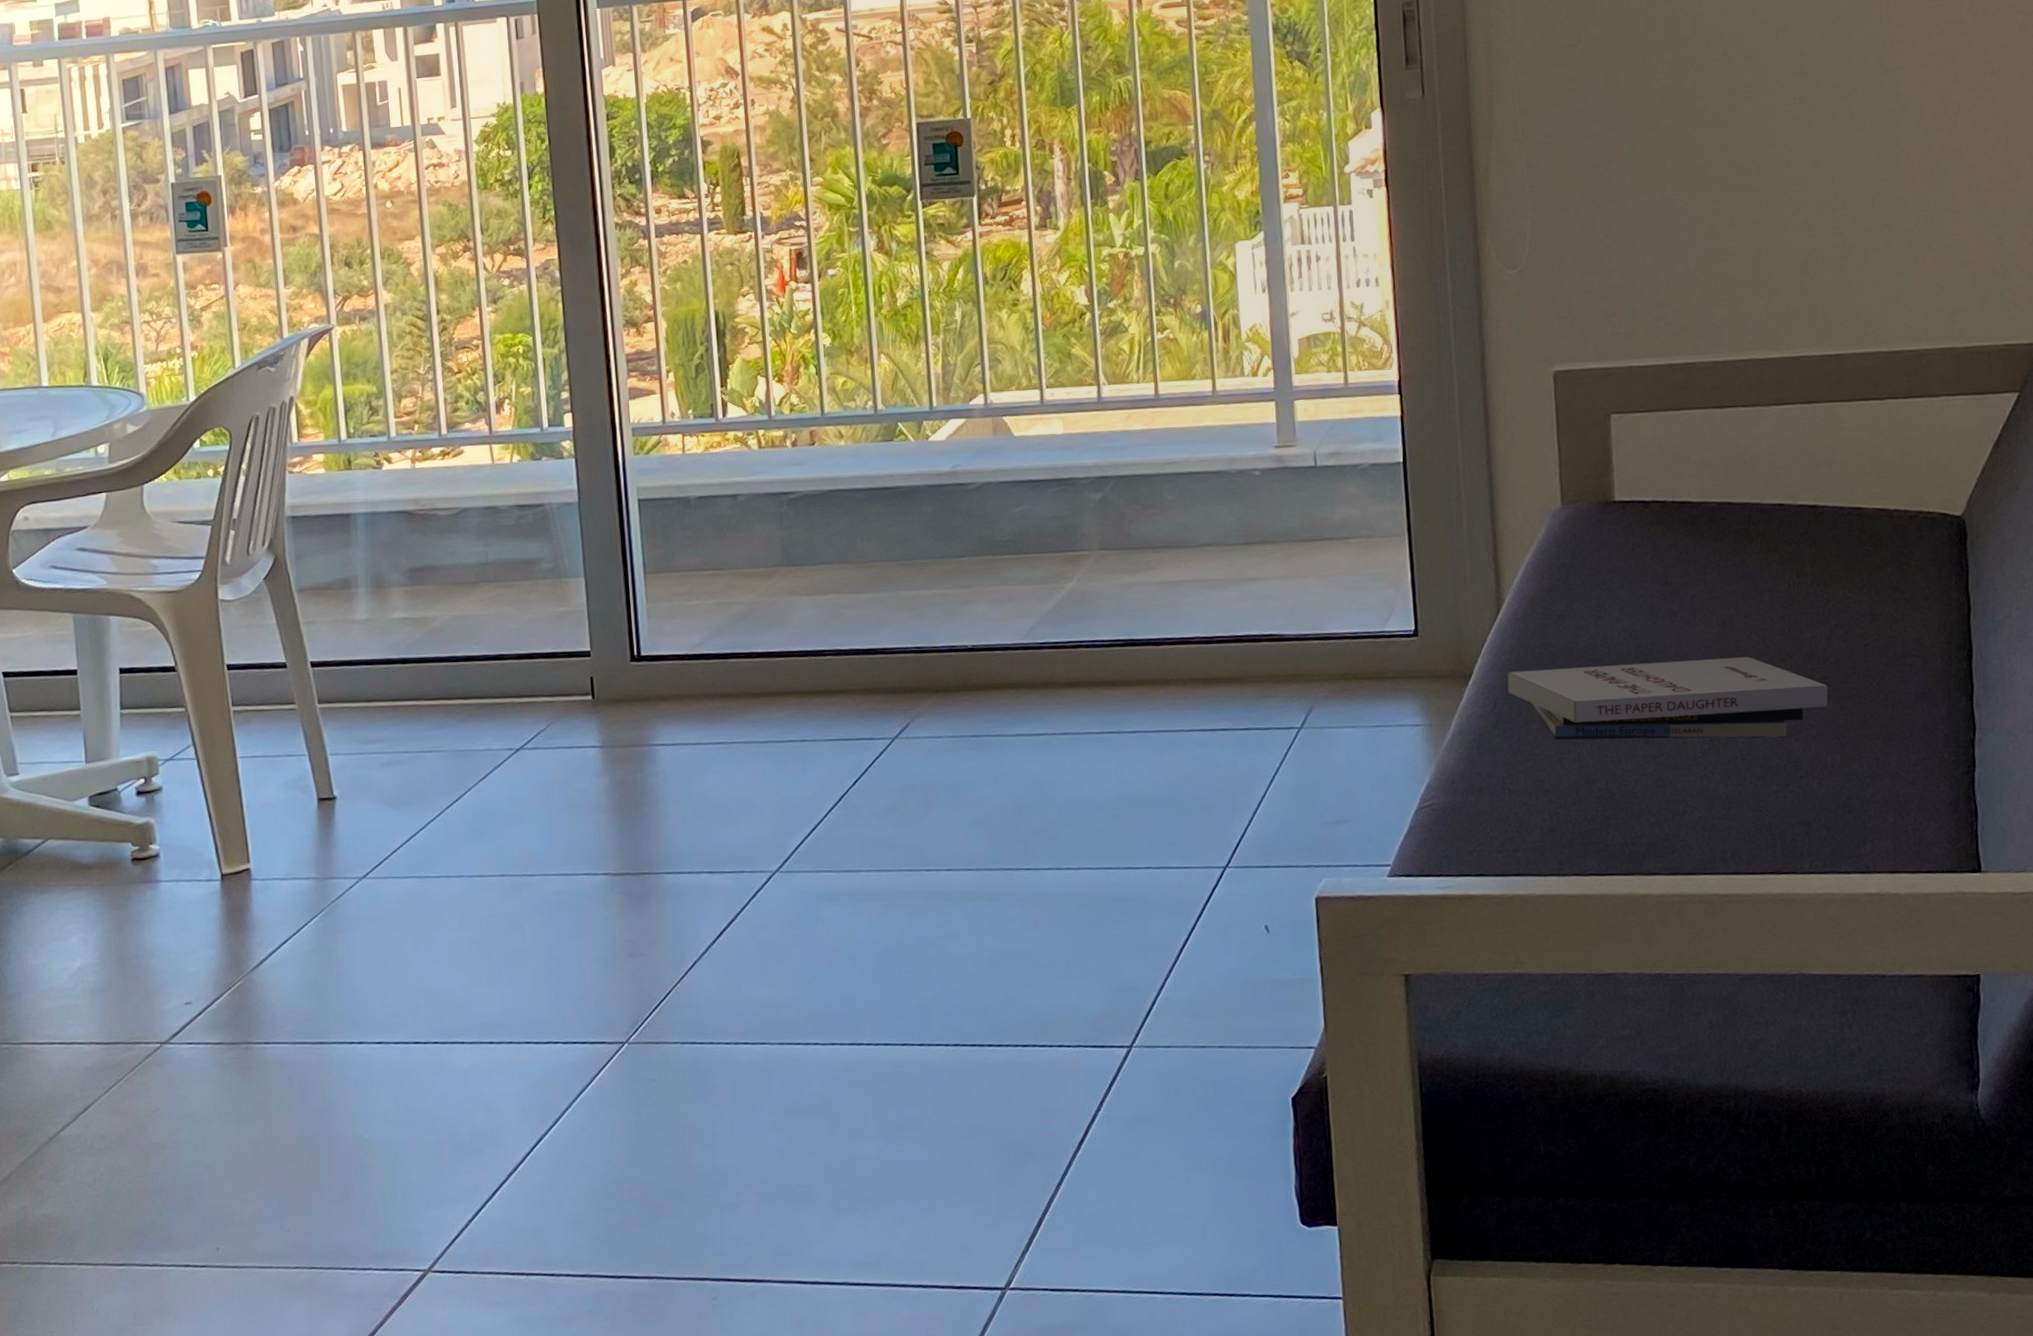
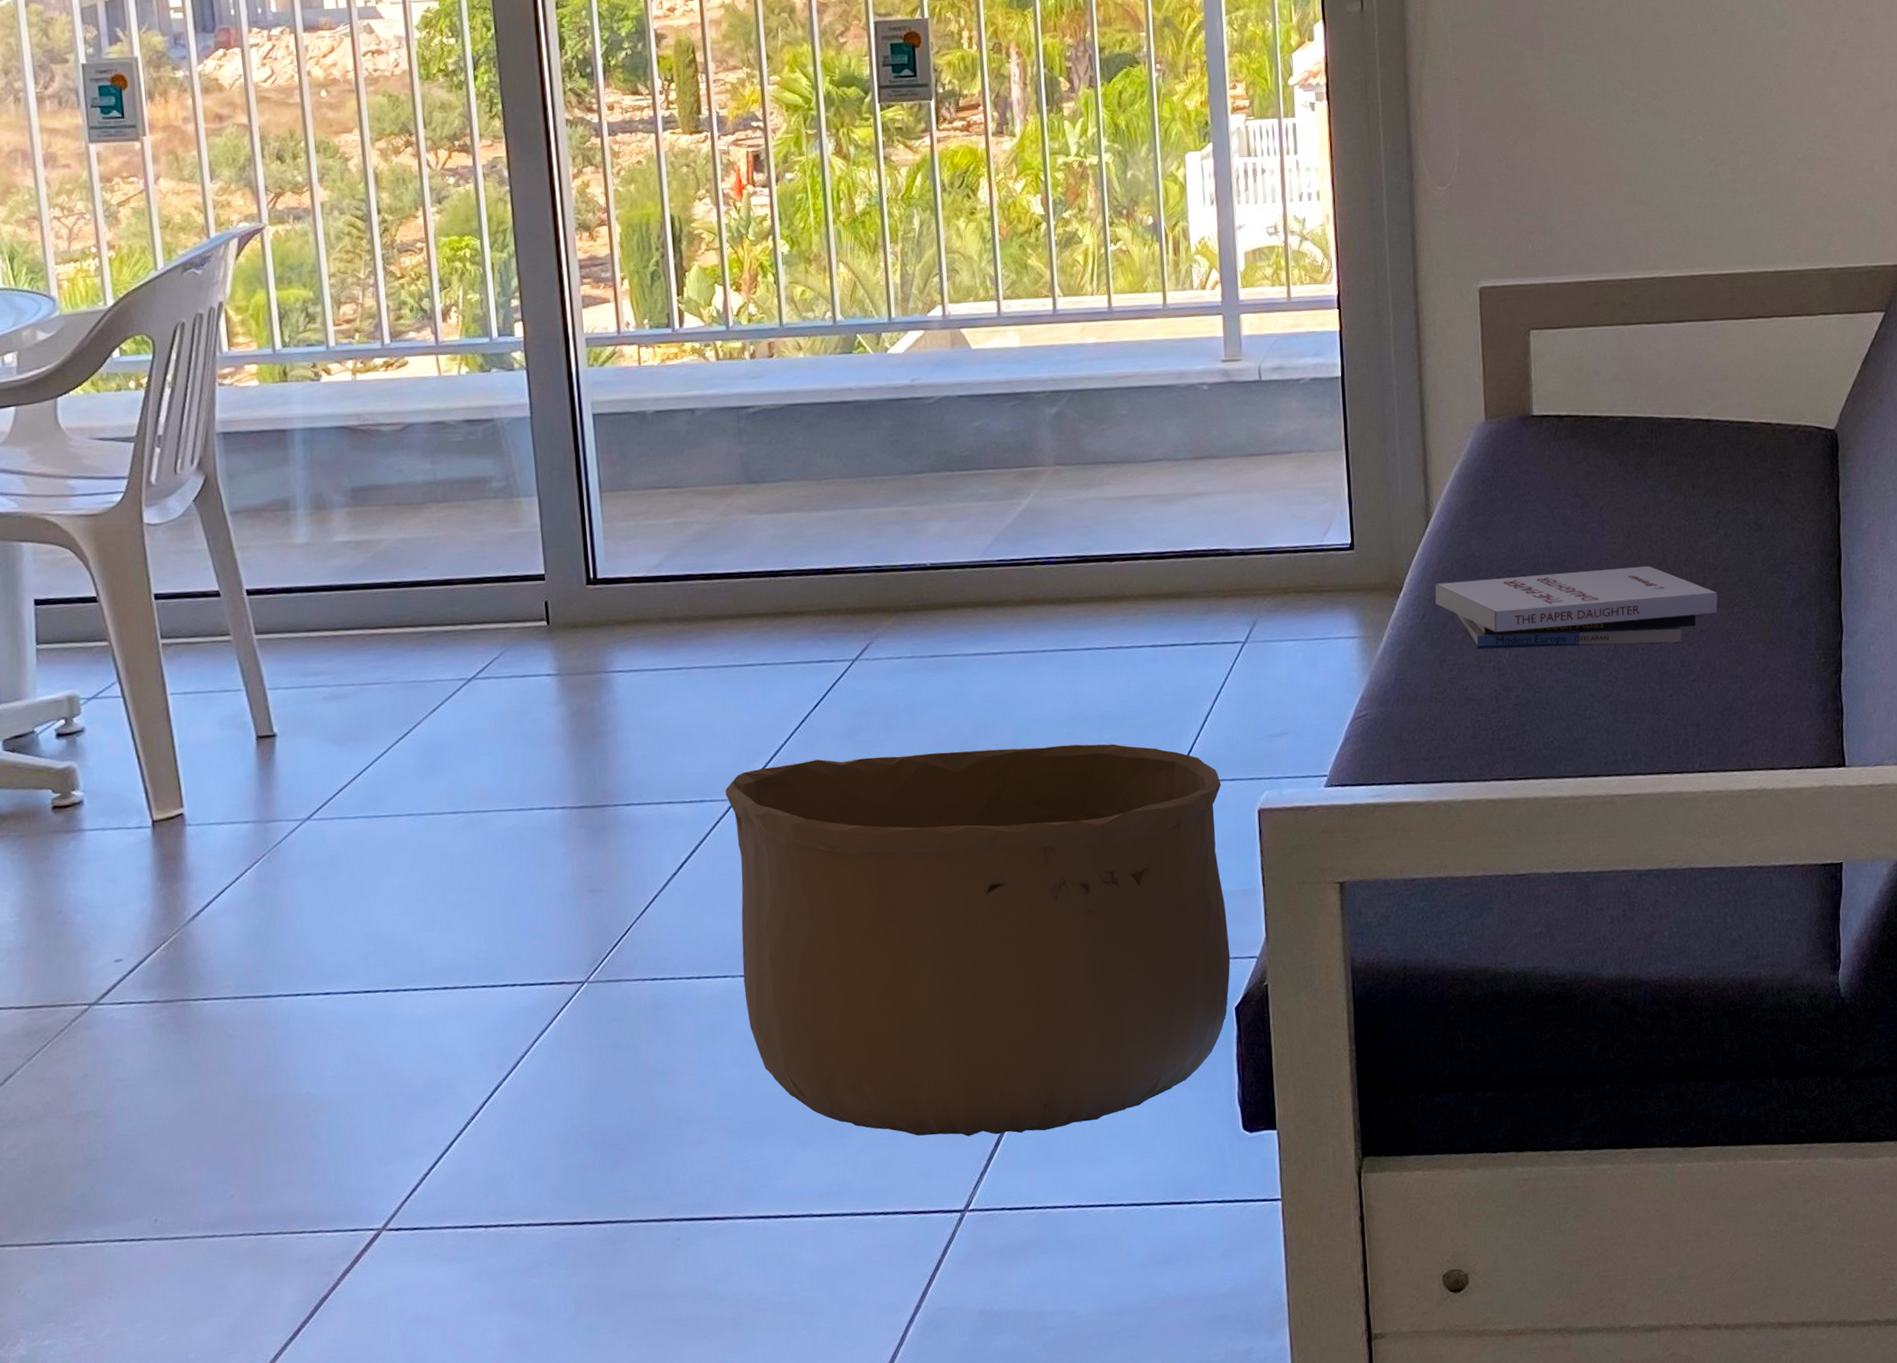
basket: none [765,826,1287,1214] -> present [725,744,1231,1137]

